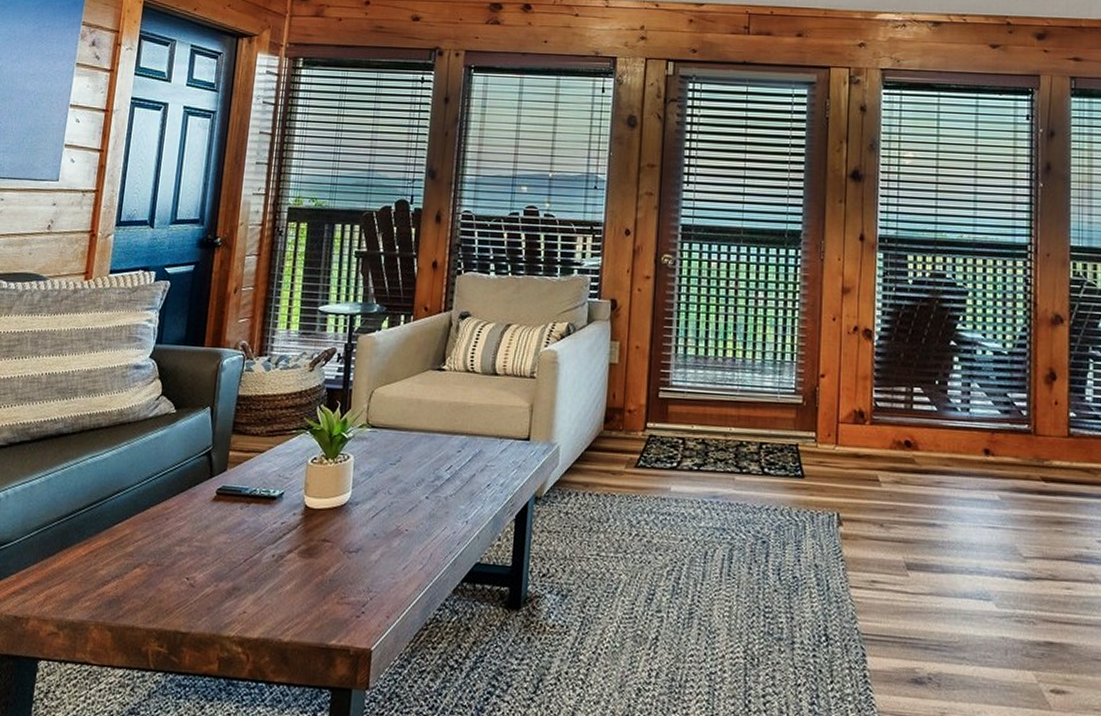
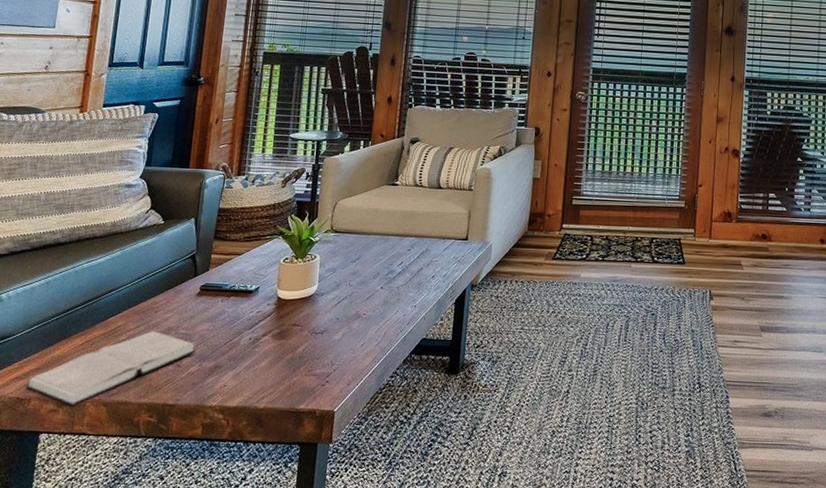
hardback book: none [24,542,211,630] -> present [26,331,195,407]

